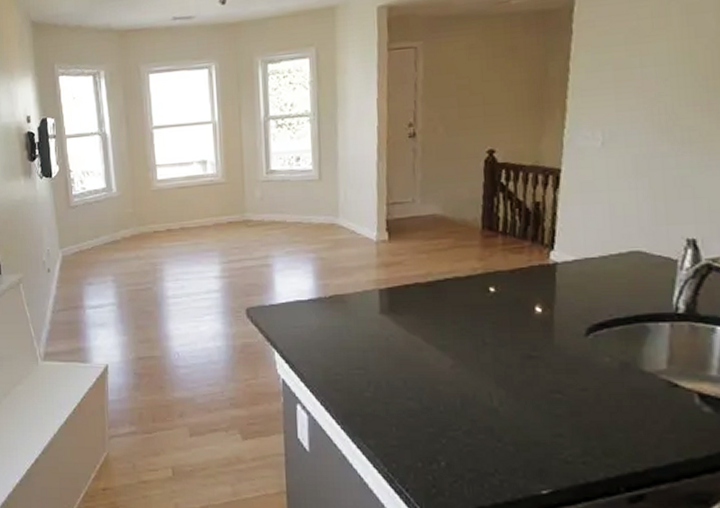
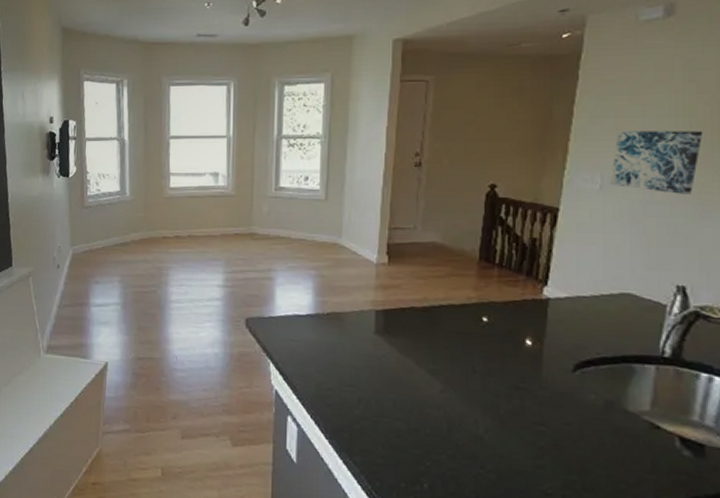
wall art: none [612,77,705,145] -> present [610,131,703,194]

